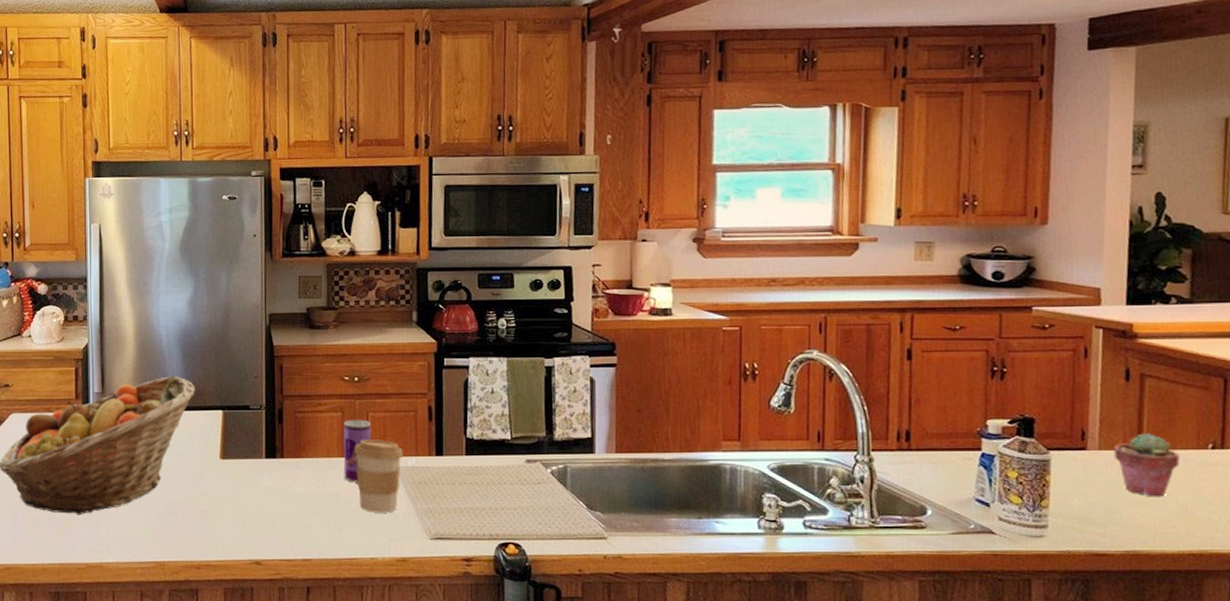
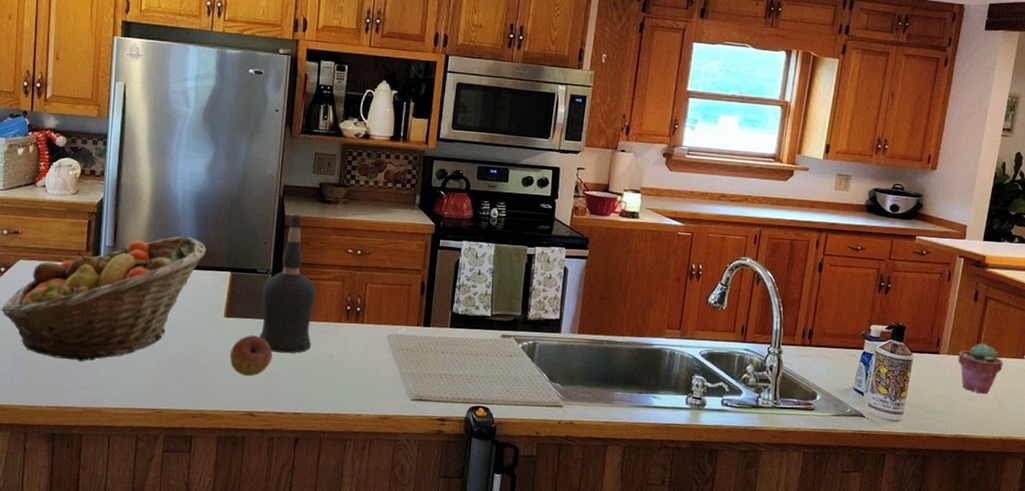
fruit: none [230,477,274,521] -> present [230,335,273,376]
liquor bottle: none [257,343,315,495] -> present [259,214,317,354]
beverage can: present [343,419,371,483] -> none [339,288,368,347]
coffee cup: present [354,440,403,513] -> none [350,308,395,375]

